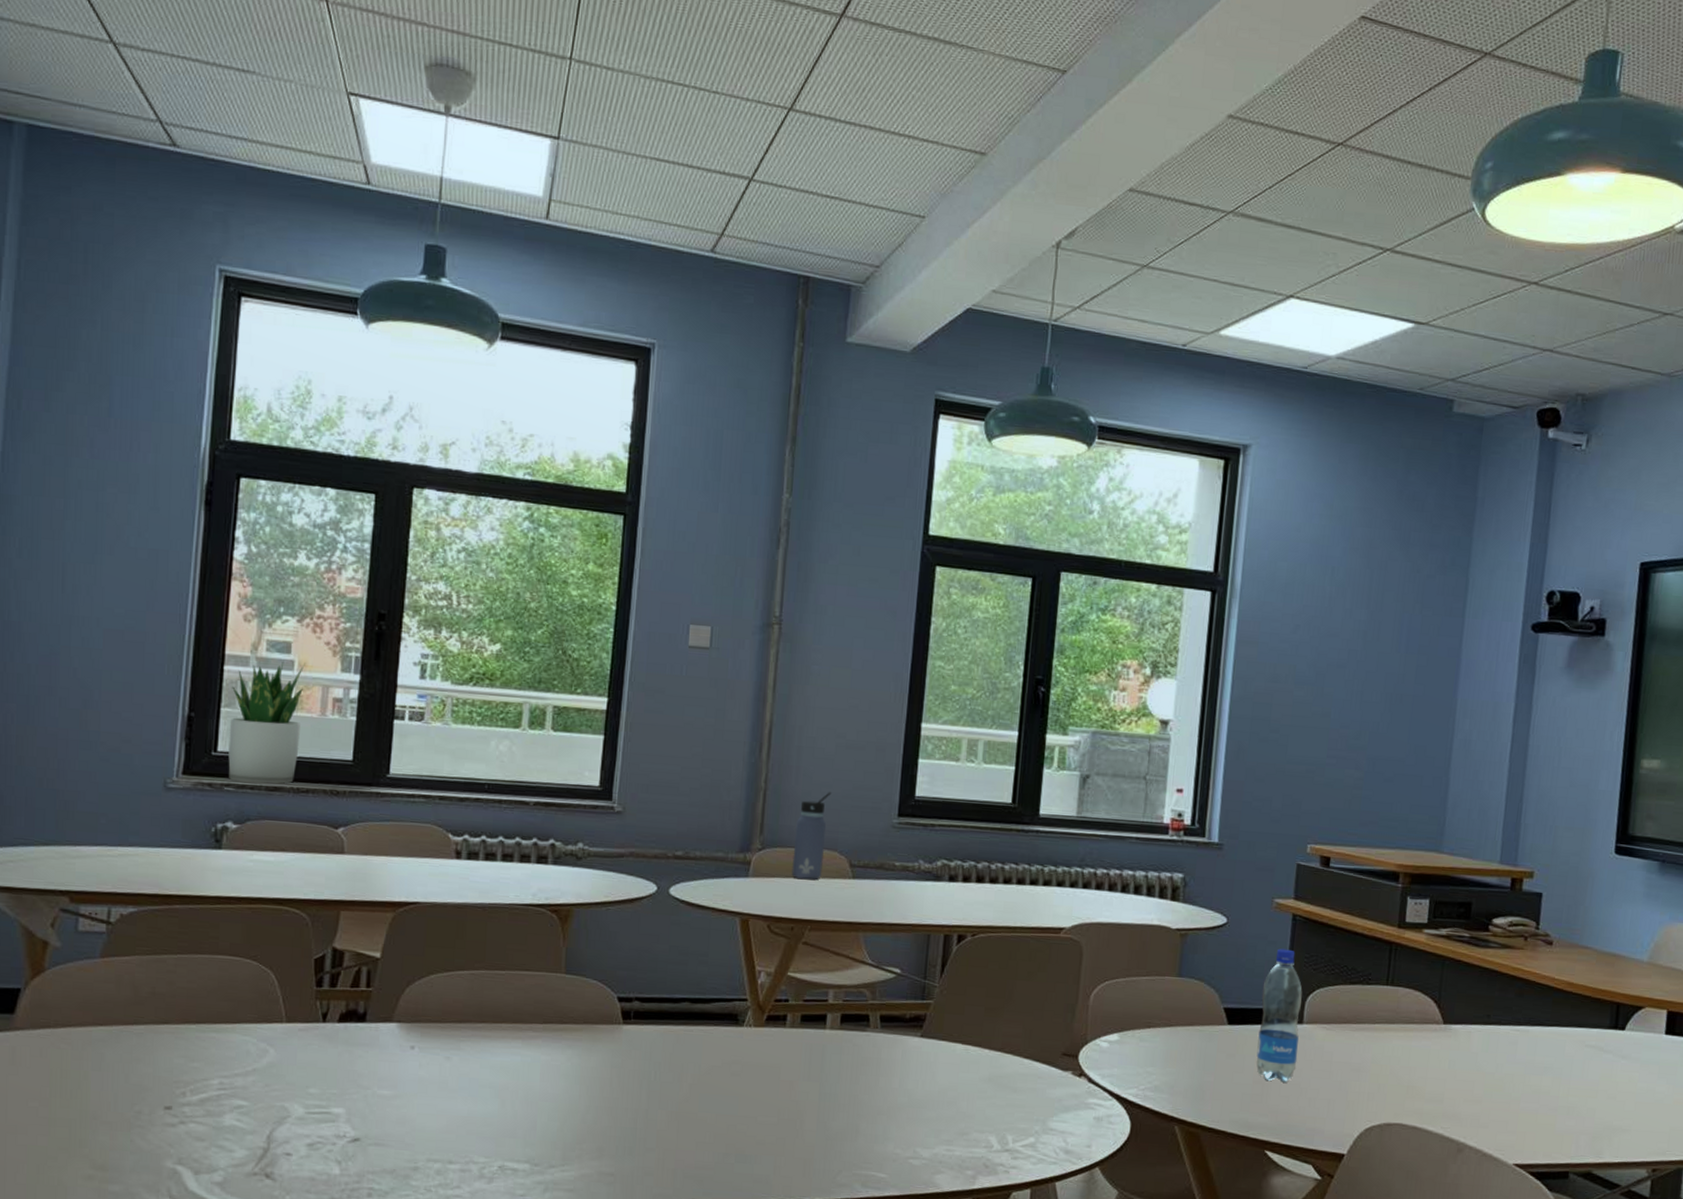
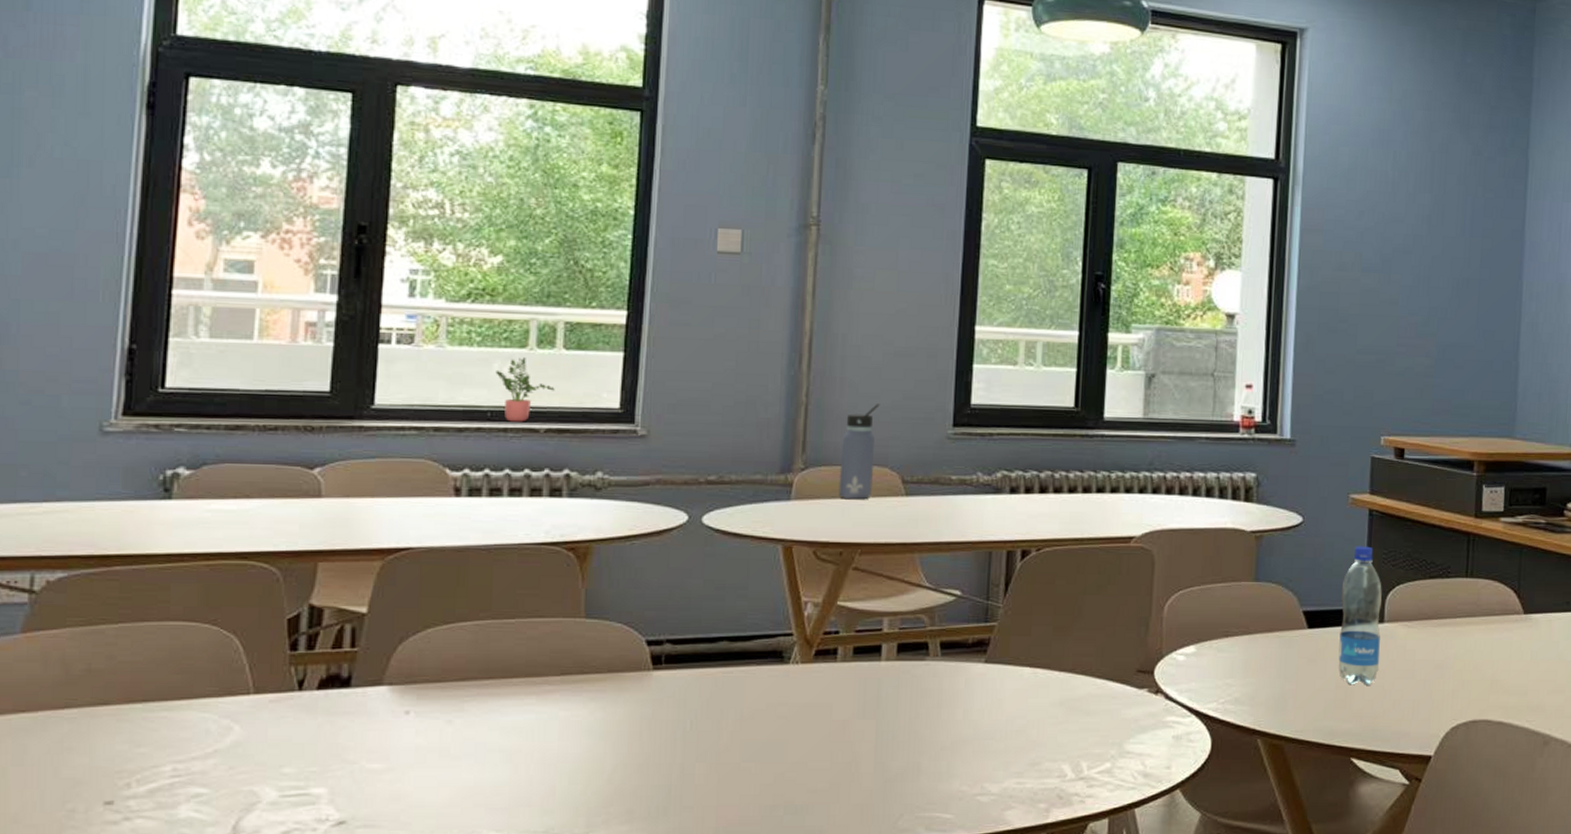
planter: present [228,661,305,785] -> none [179,282,271,423]
potted plant: none [493,737,543,795] -> present [496,358,555,422]

